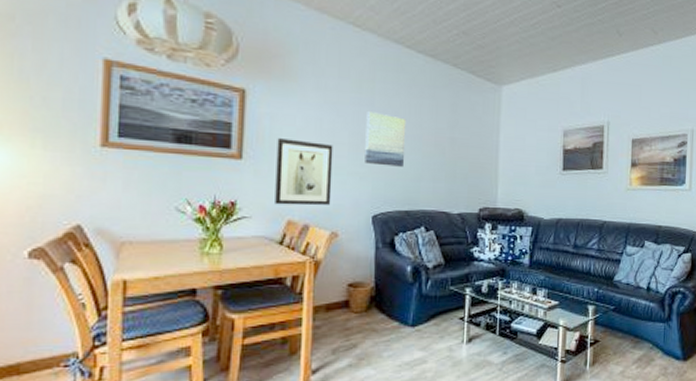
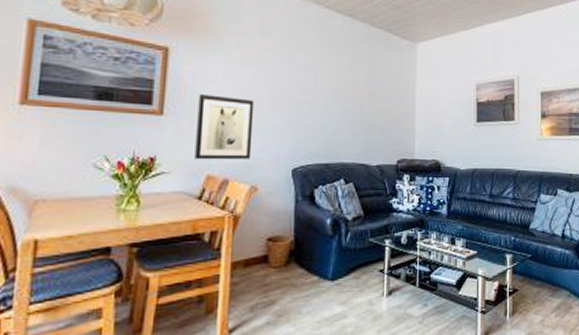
wall art: present [365,112,407,167] -> none [285,68,326,121]

